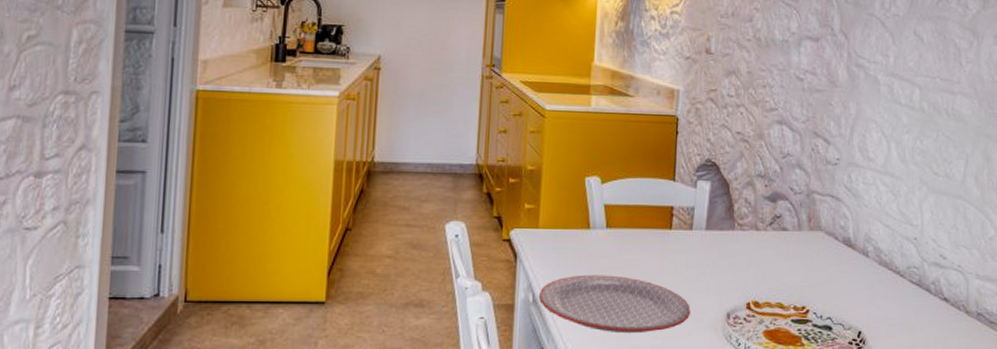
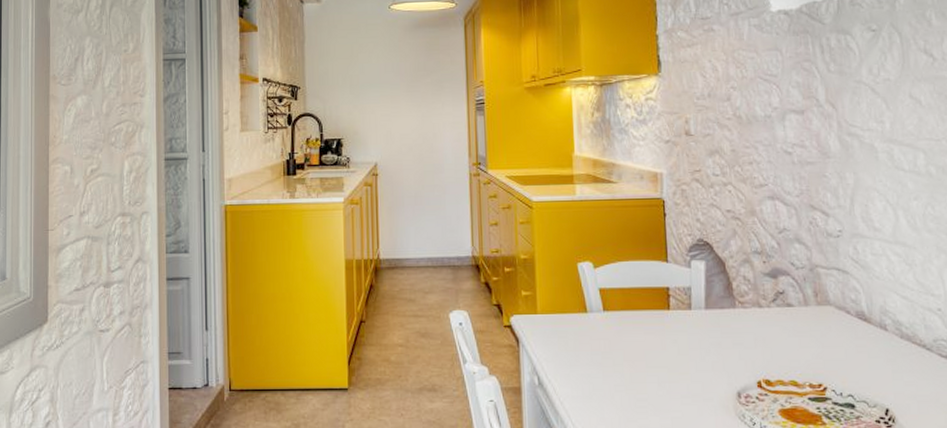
plate: present [538,275,691,334] -> none [543,357,699,414]

